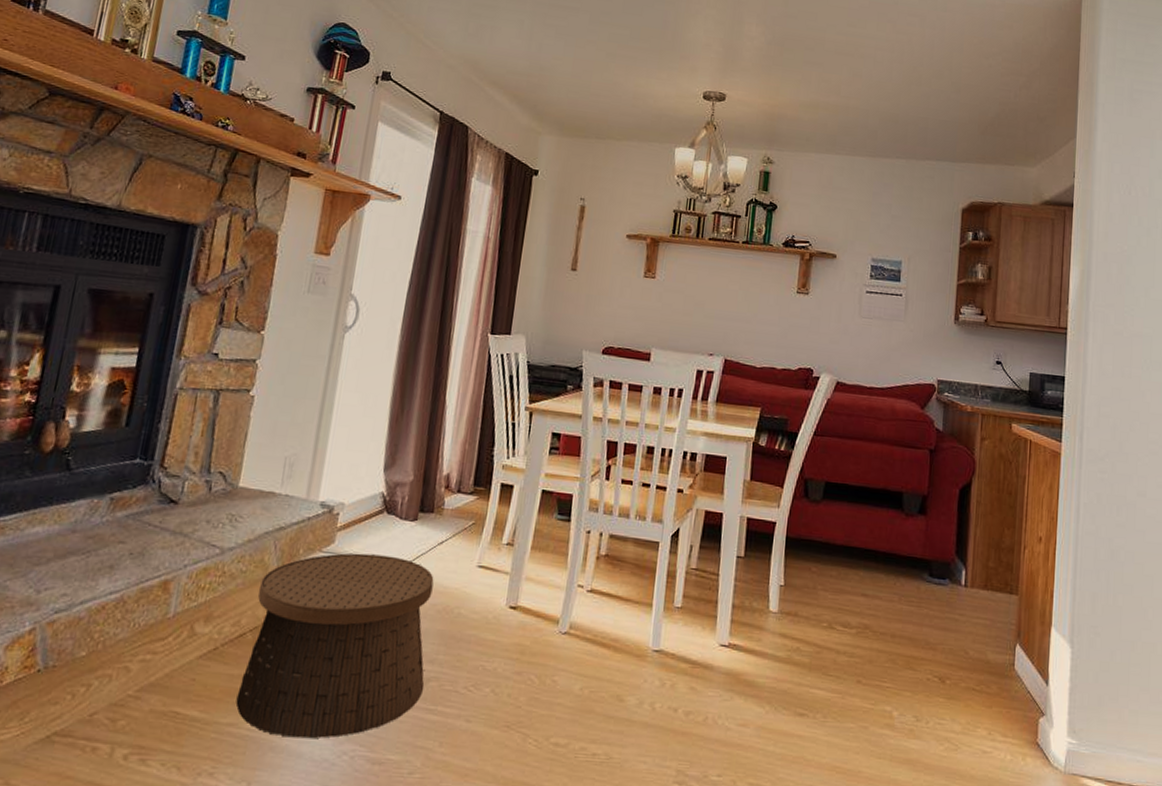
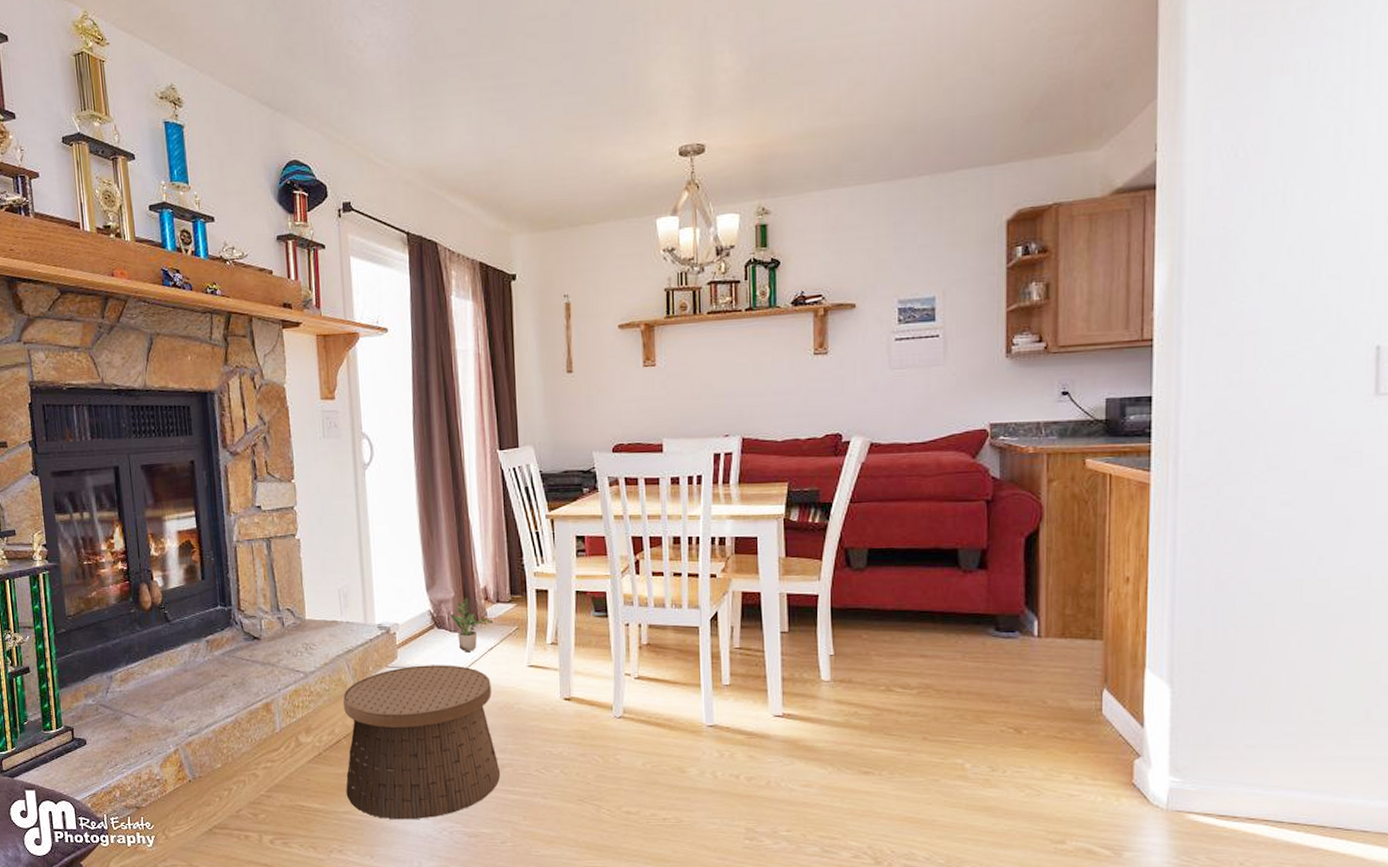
potted plant: none [404,483,450,544] -> present [450,597,493,651]

